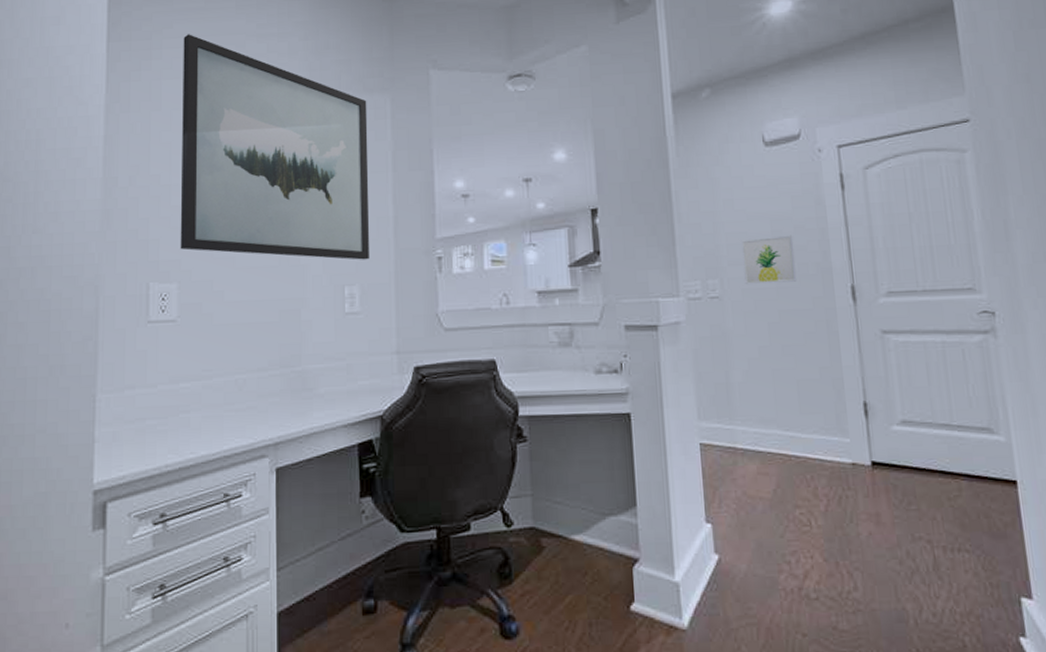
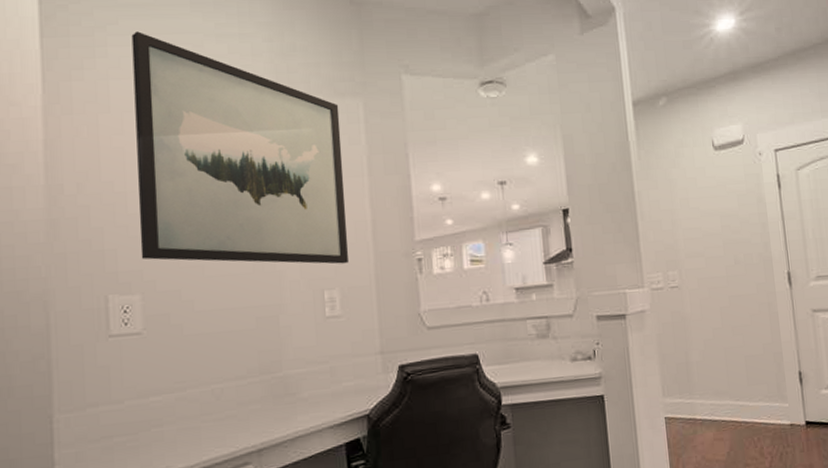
wall art: present [741,235,797,284] -> none [696,229,743,274]

